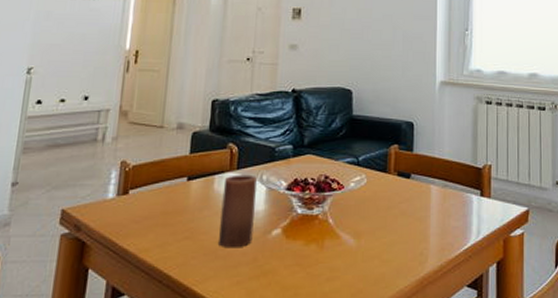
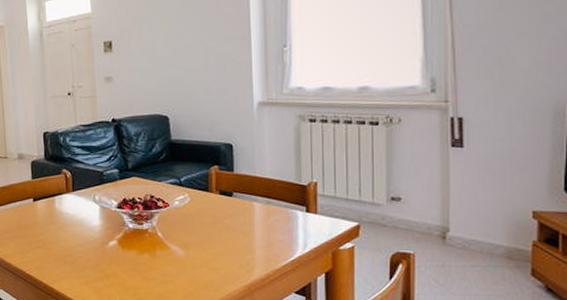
candle: present [217,174,257,247] -> none [63,195,93,255]

